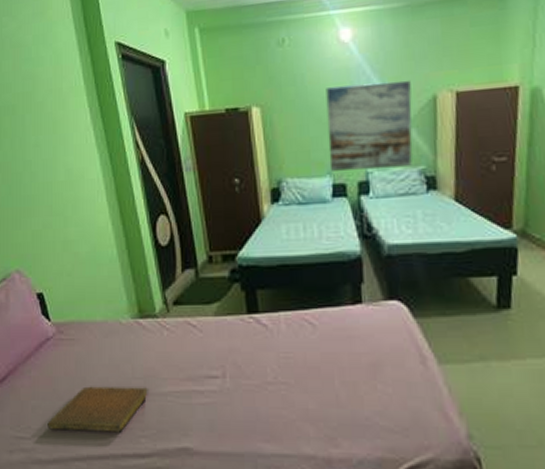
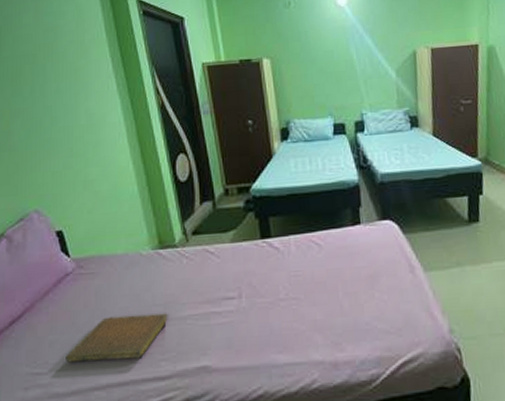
wall art: present [326,80,413,171] -> none [326,38,398,113]

